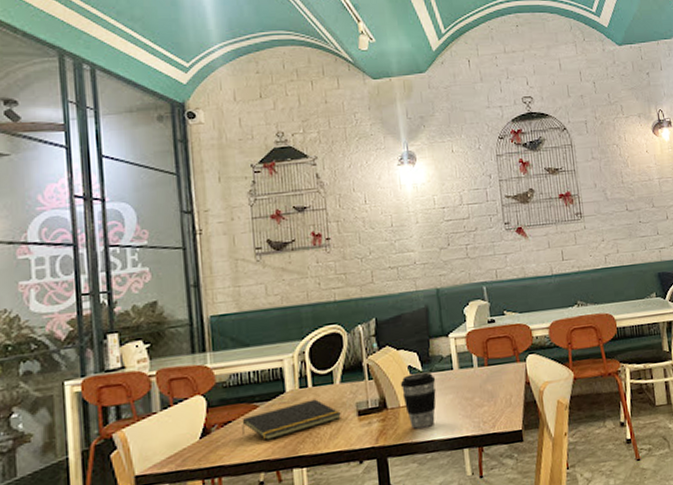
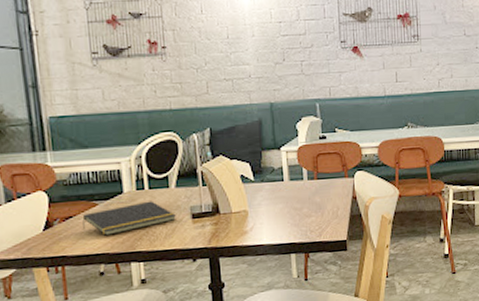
coffee cup: present [400,372,437,429] -> none [232,182,267,234]

